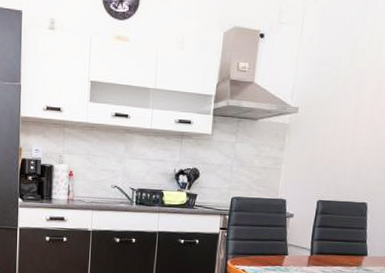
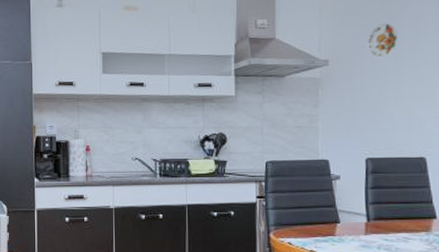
decorative plate: none [333,76,363,111] -> present [367,22,399,59]

